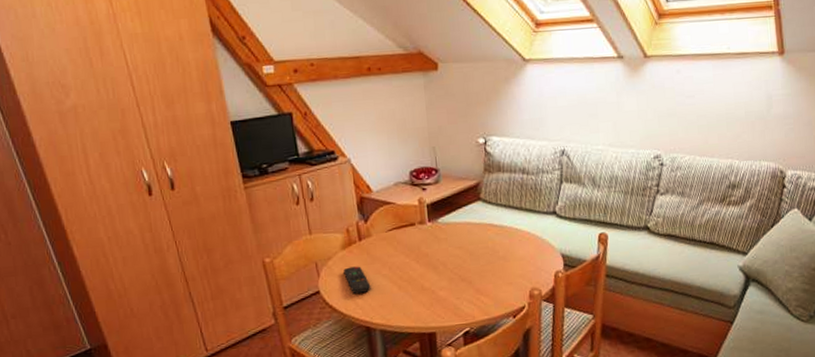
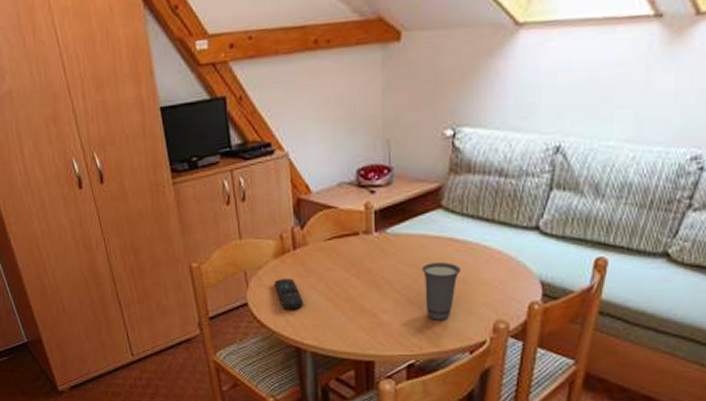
cup: none [469,244,501,293] -> present [422,262,462,320]

